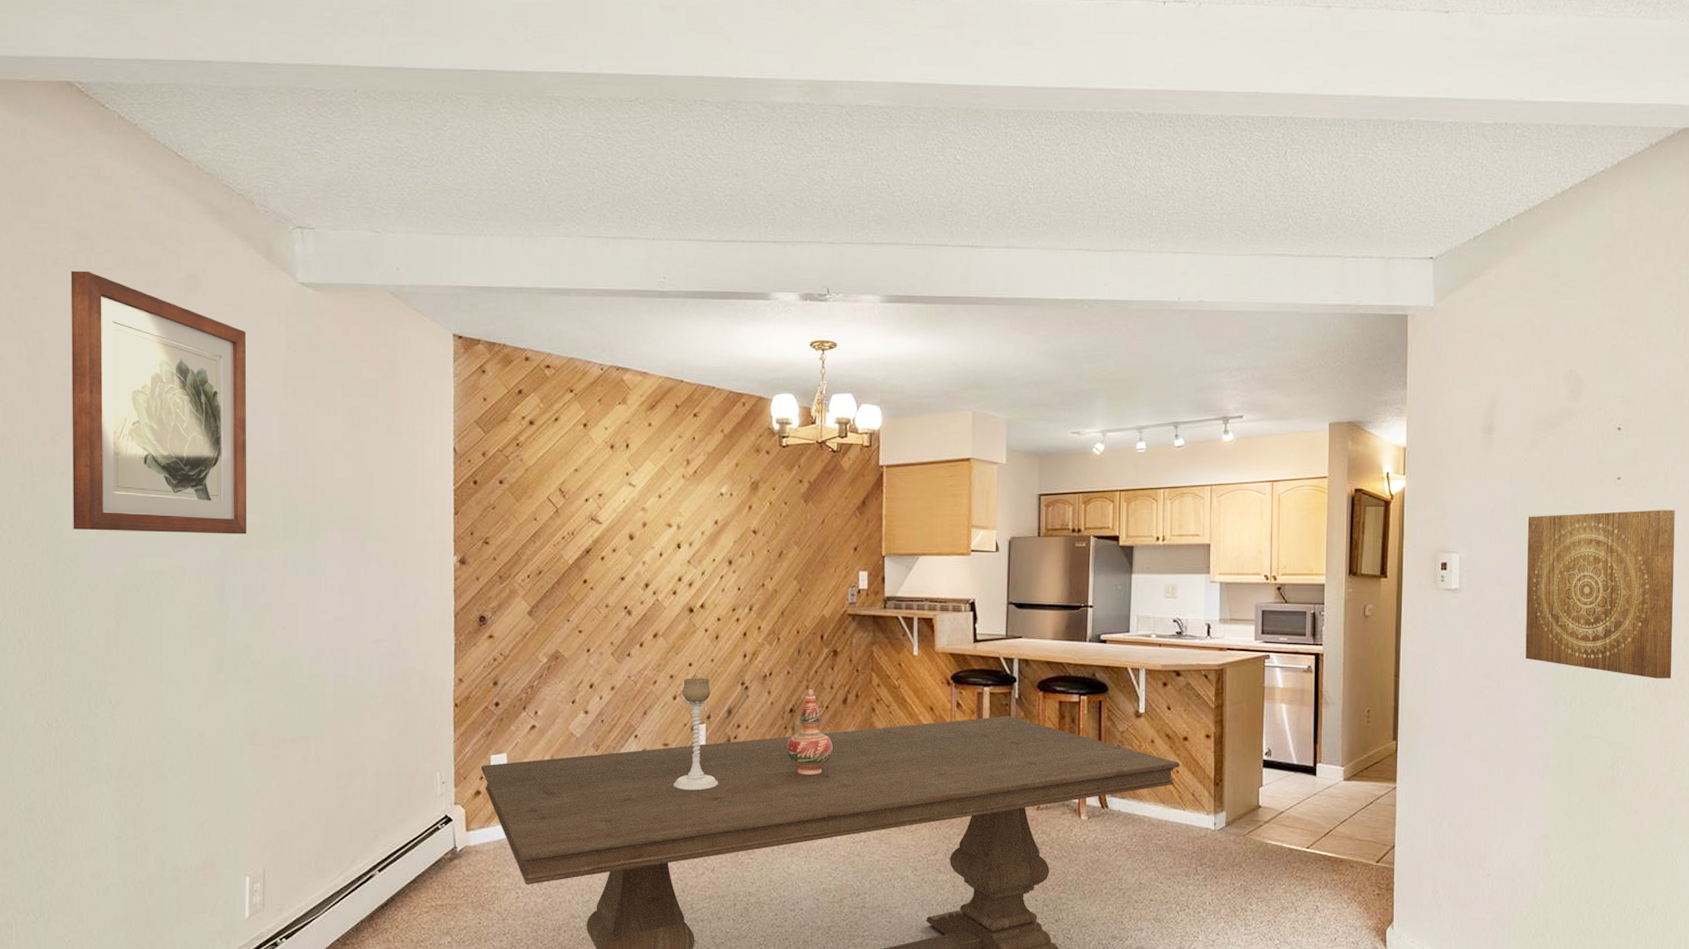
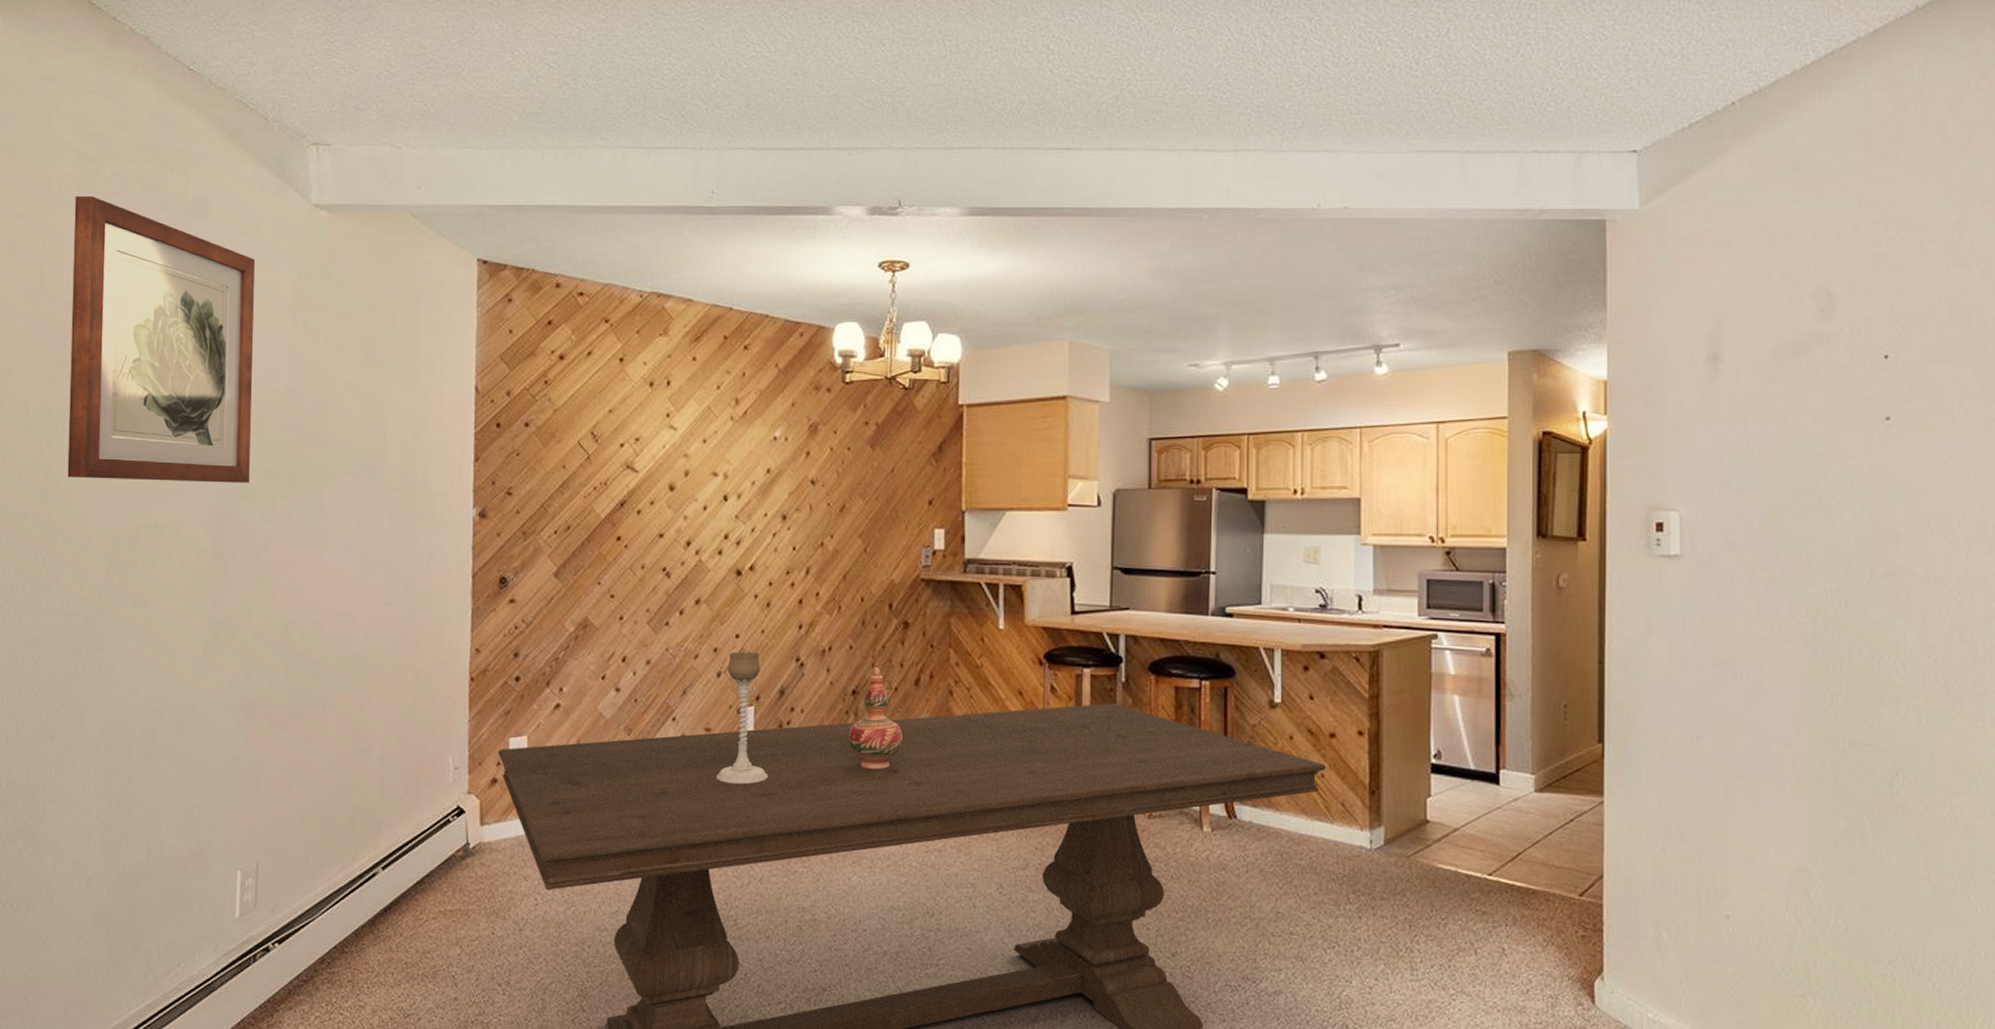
wall art: present [1525,510,1675,679] -> none [1768,457,1968,672]

